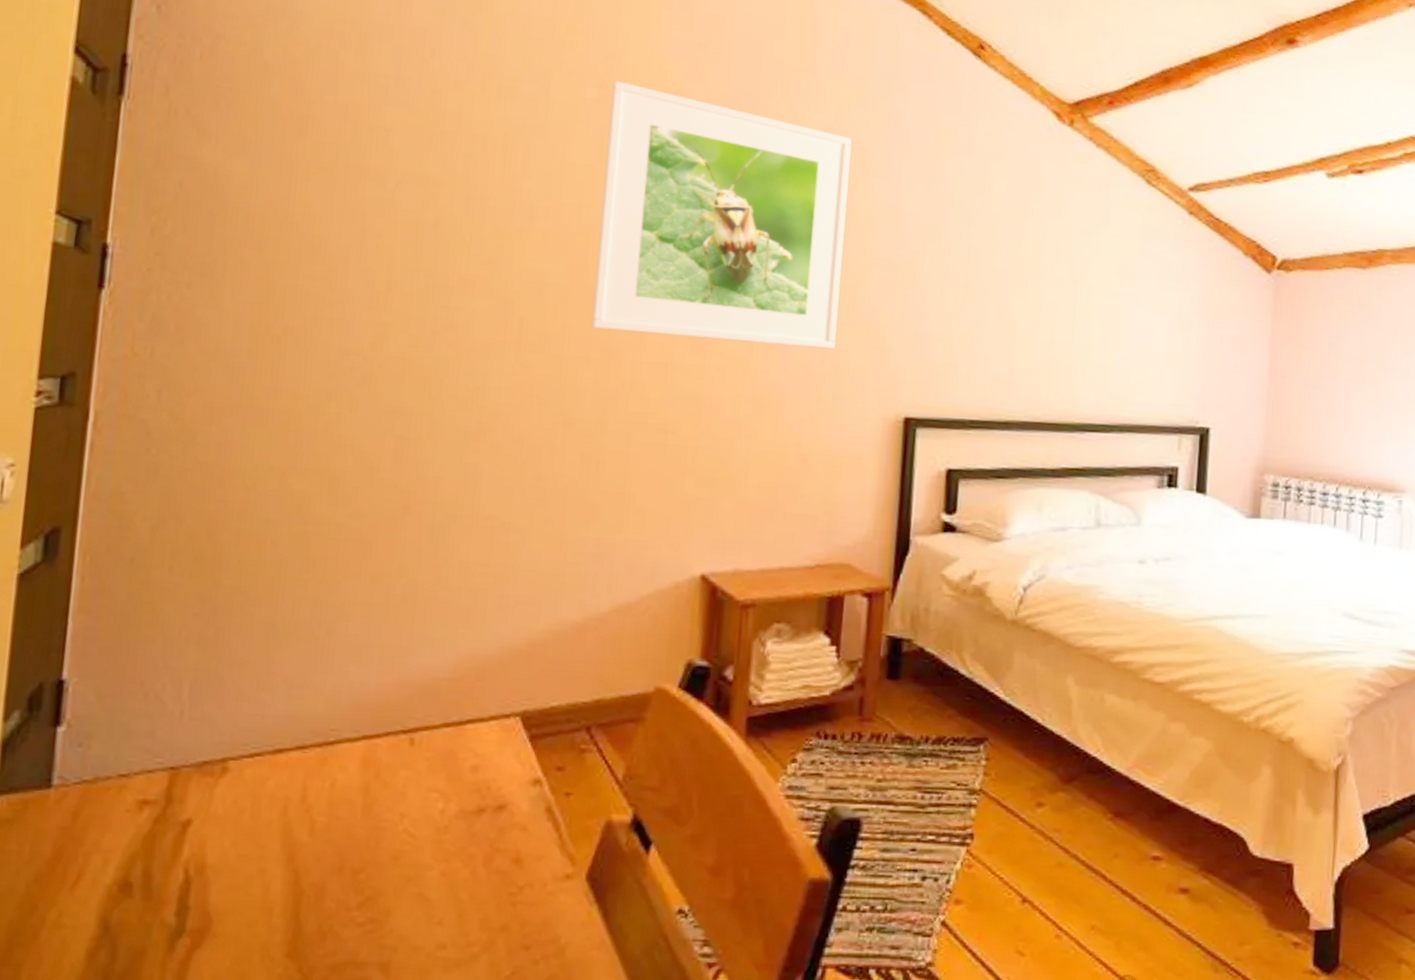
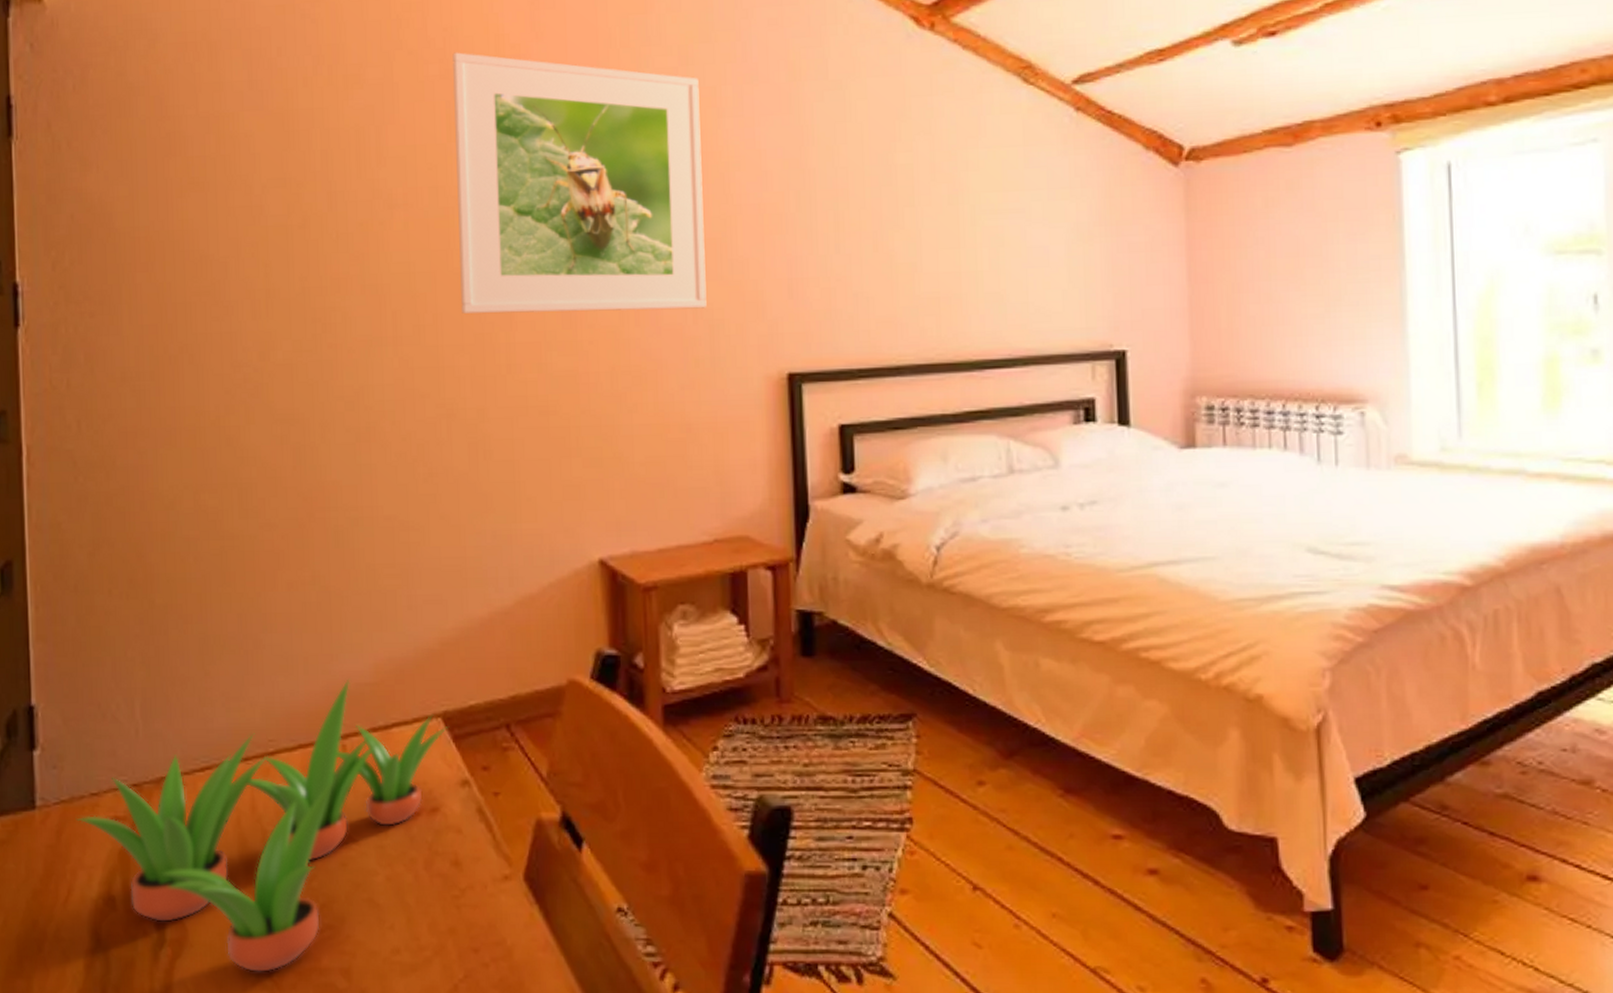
succulent plant: none [97,673,525,966] -> present [76,678,447,973]

